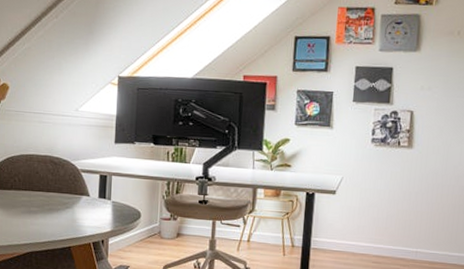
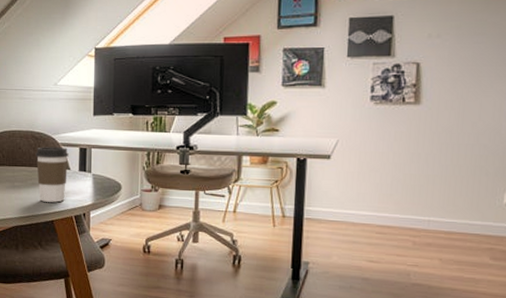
coffee cup: none [54,172,89,229] -> present [35,147,69,203]

